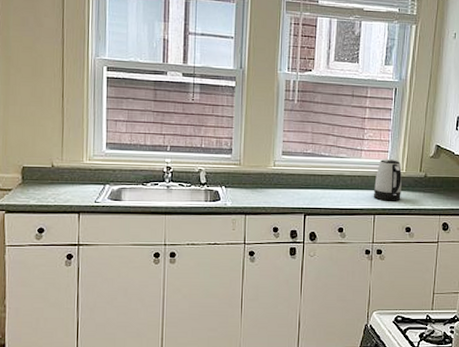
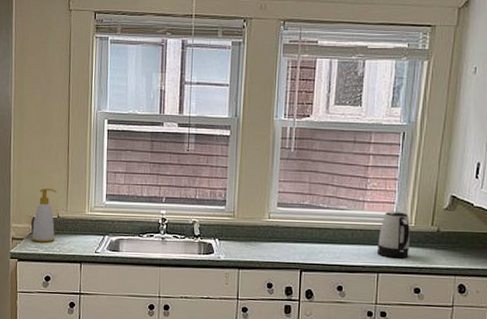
soap bottle: none [22,136,50,193] -> present [32,189,57,243]

